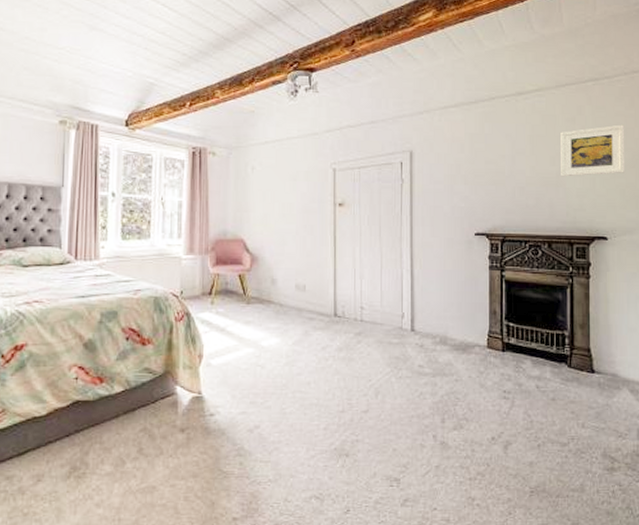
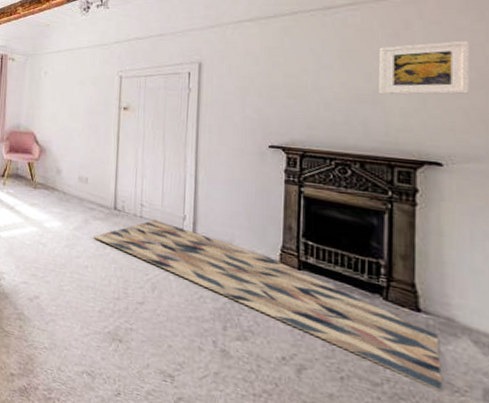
rug: none [314,322,611,439] -> present [93,220,443,392]

